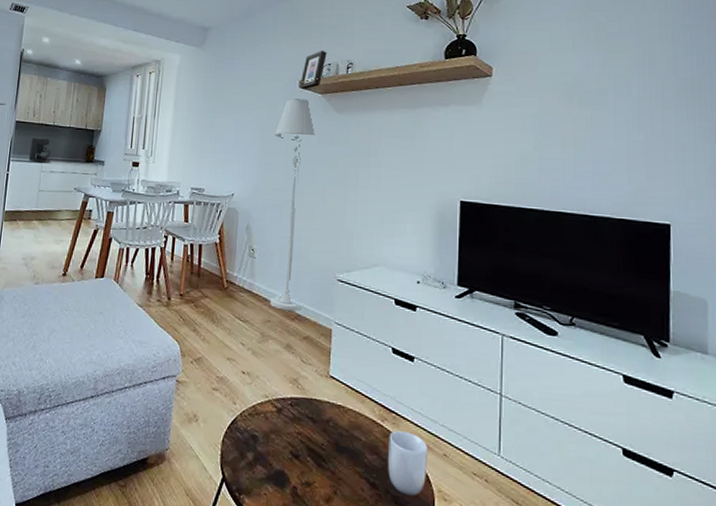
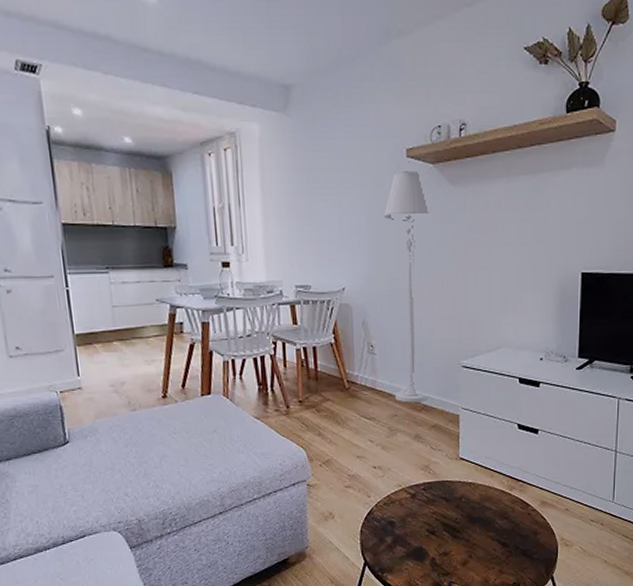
coffee maker: present [28,137,51,163] -> none [88,241,119,273]
picture frame: present [299,50,327,90] -> none [407,108,436,160]
cup: present [387,430,428,497] -> none [516,495,552,548]

